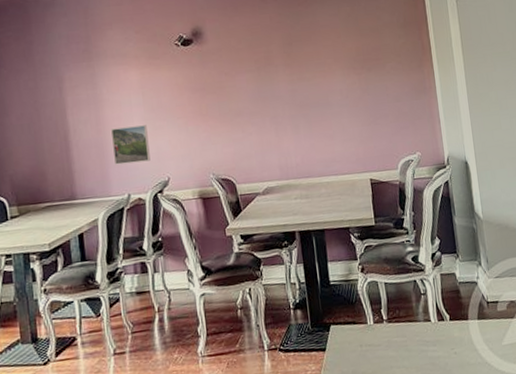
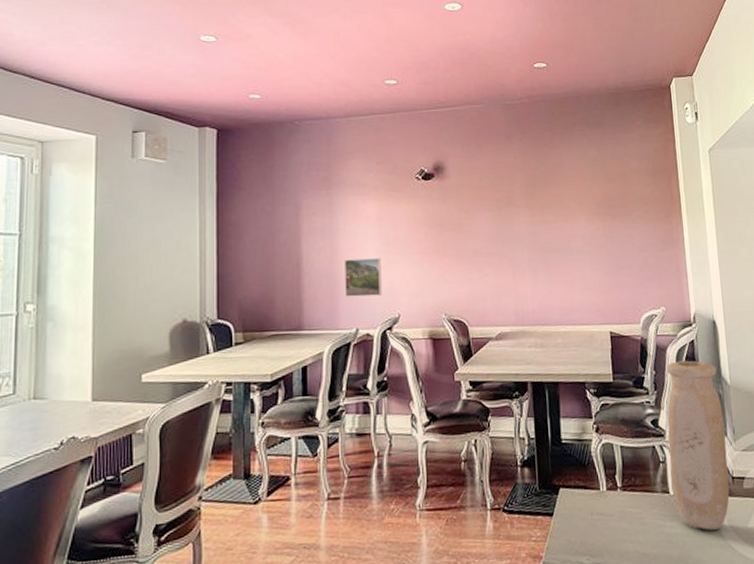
vase: none [424,199,485,351] -> present [667,360,730,530]

